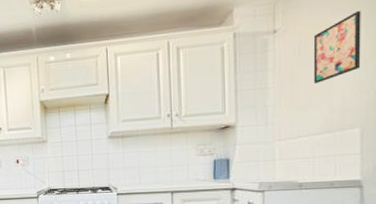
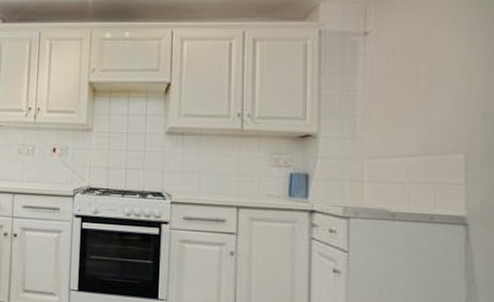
wall art: present [313,10,361,83] -> none [409,21,464,97]

